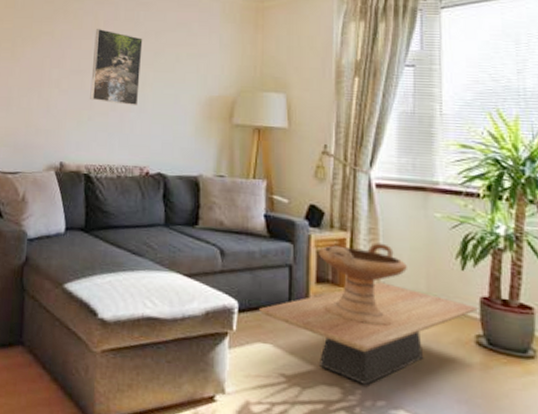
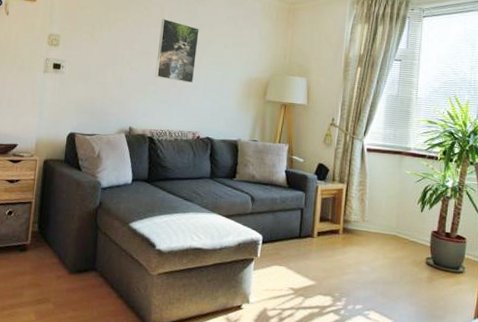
coffee table: present [260,282,479,385] -> none [278,220,430,294]
decorative bowl: present [317,242,407,325] -> none [322,192,384,252]

